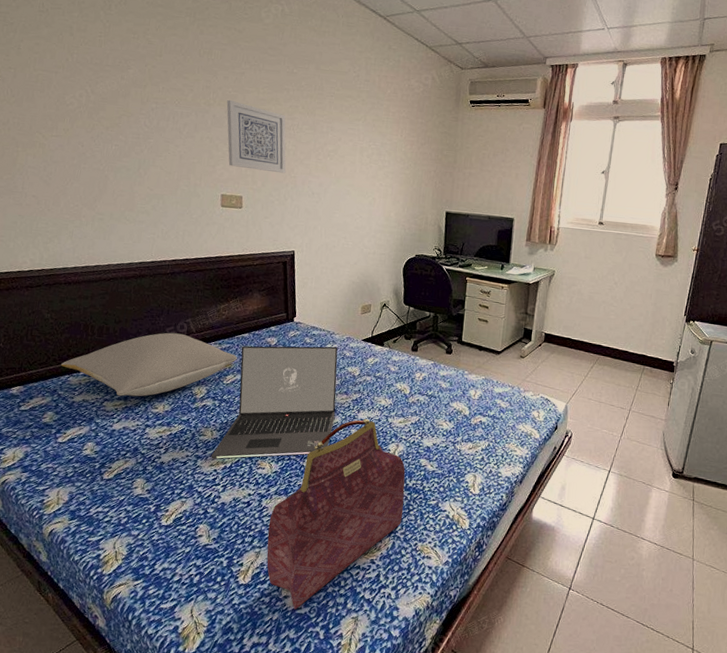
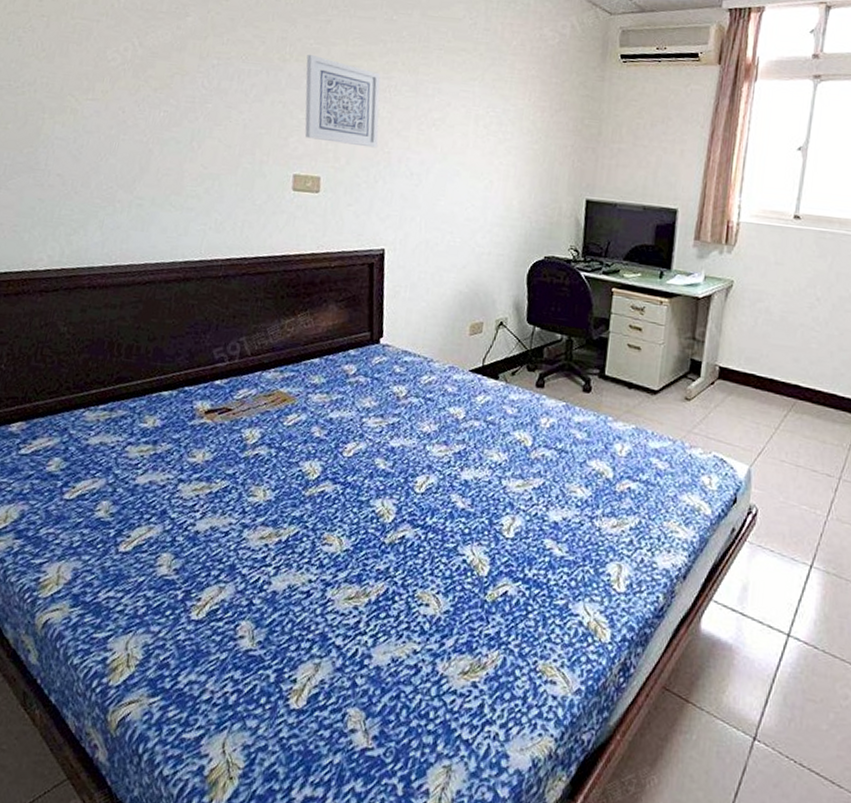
pillow: present [61,332,237,397] -> none [76,355,303,440]
laptop: present [211,345,338,460] -> none [261,375,437,530]
handbag: present [266,418,406,610] -> none [328,479,524,750]

